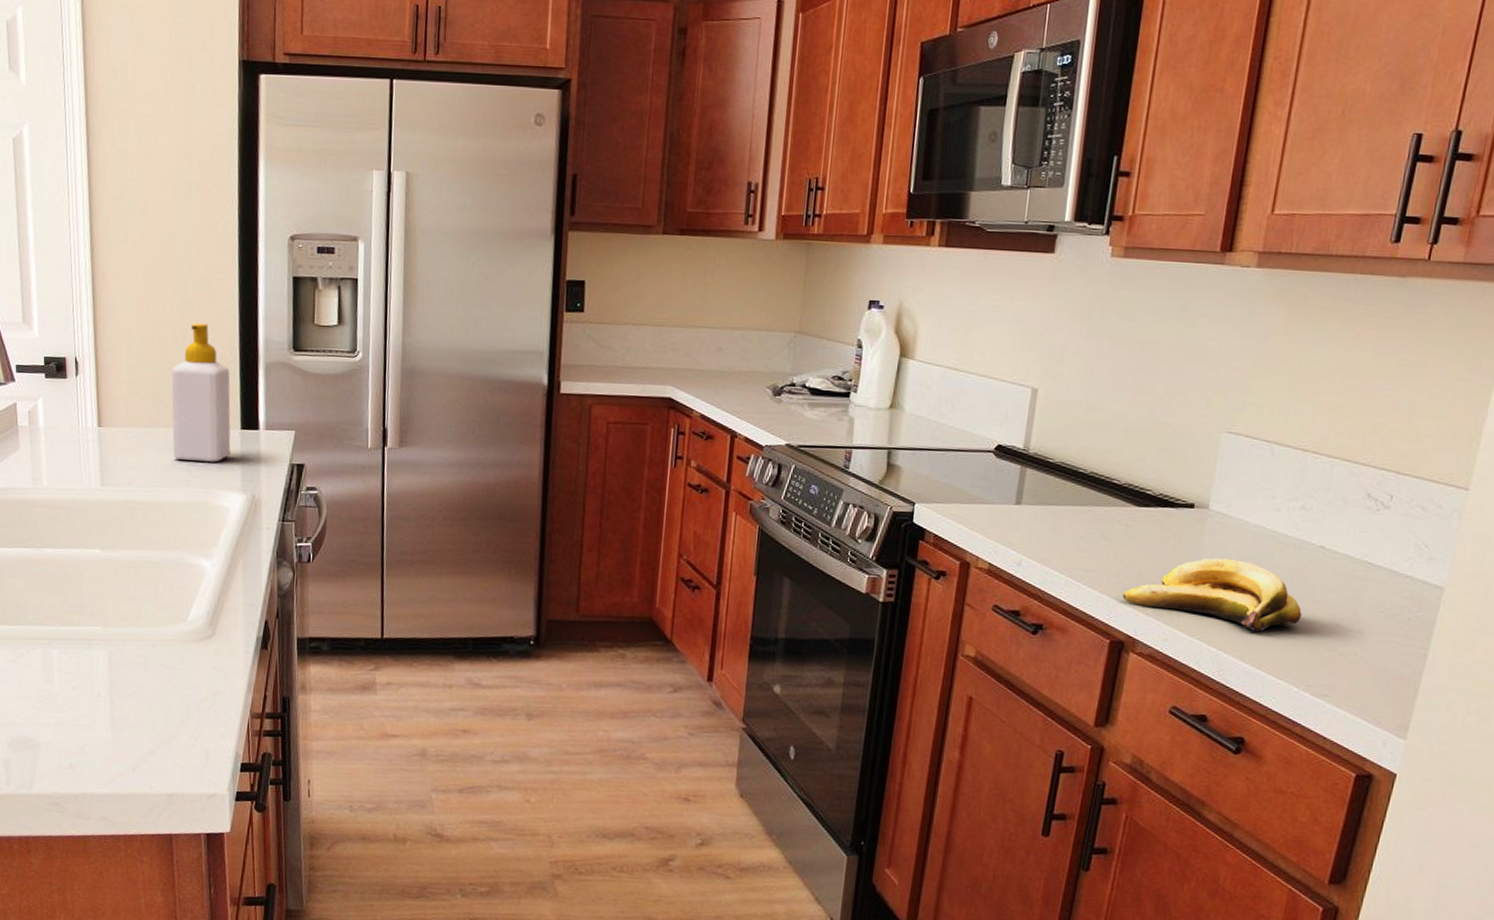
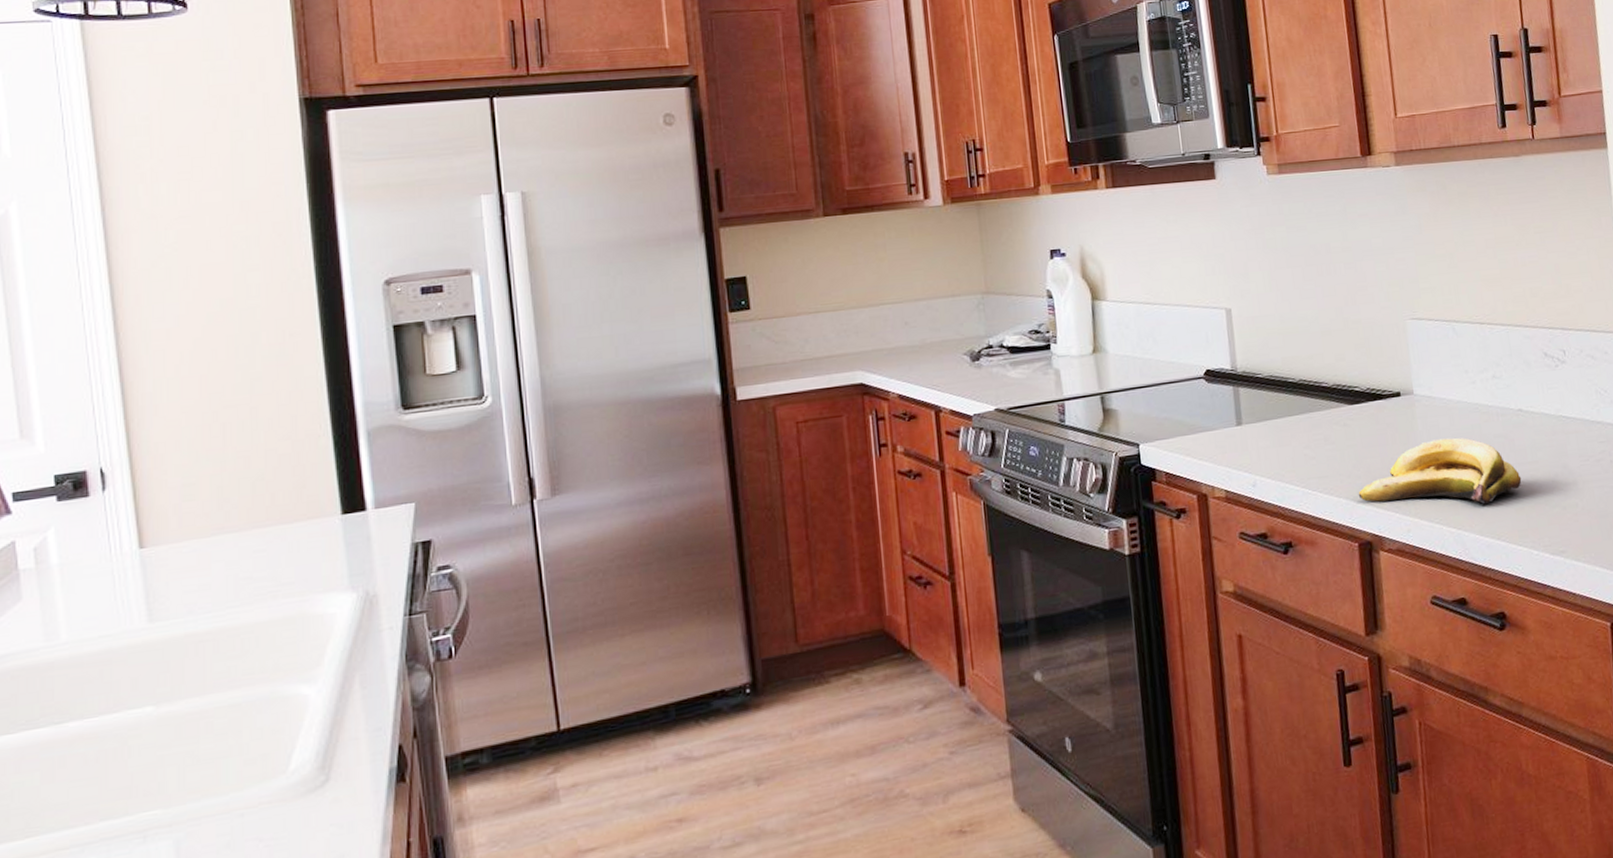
soap bottle: present [171,323,231,462] -> none [240,397,330,568]

